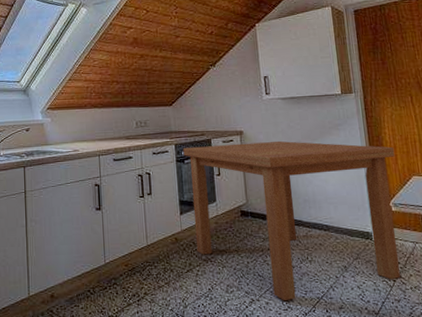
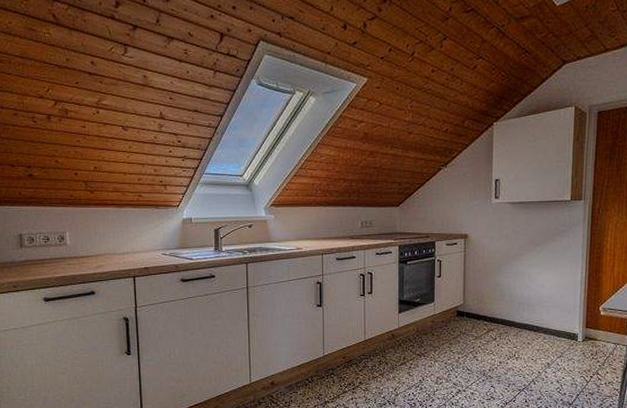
dining table: present [183,140,400,300] -> none [406,245,613,391]

